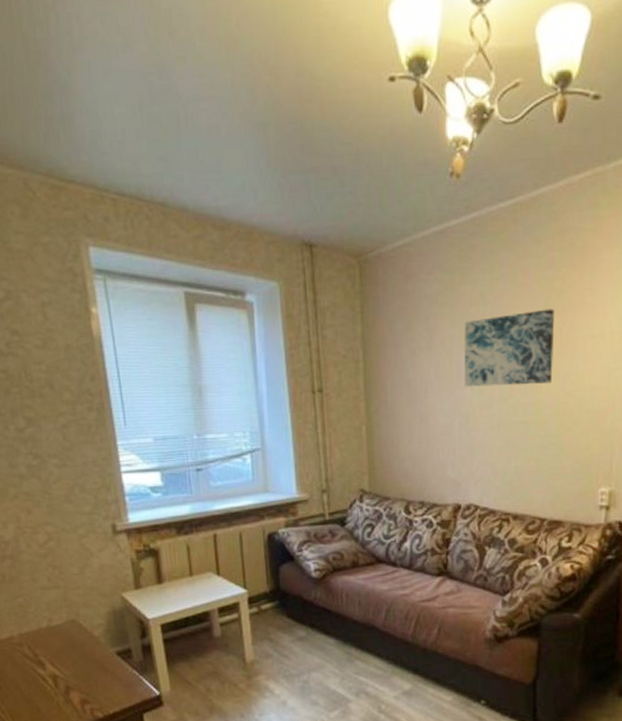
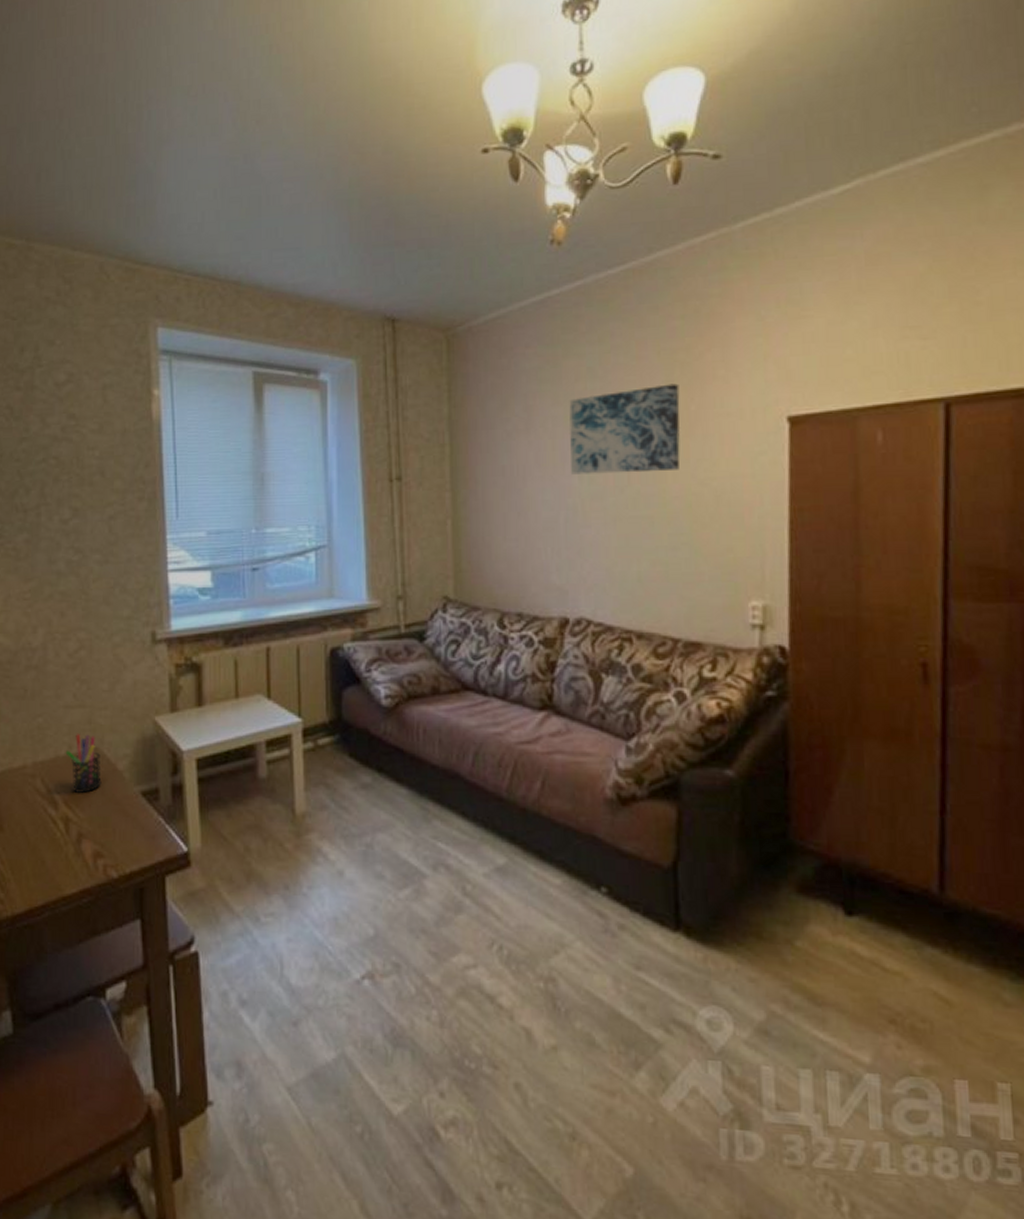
pen holder: none [46,609,81,656] -> present [65,734,102,793]

